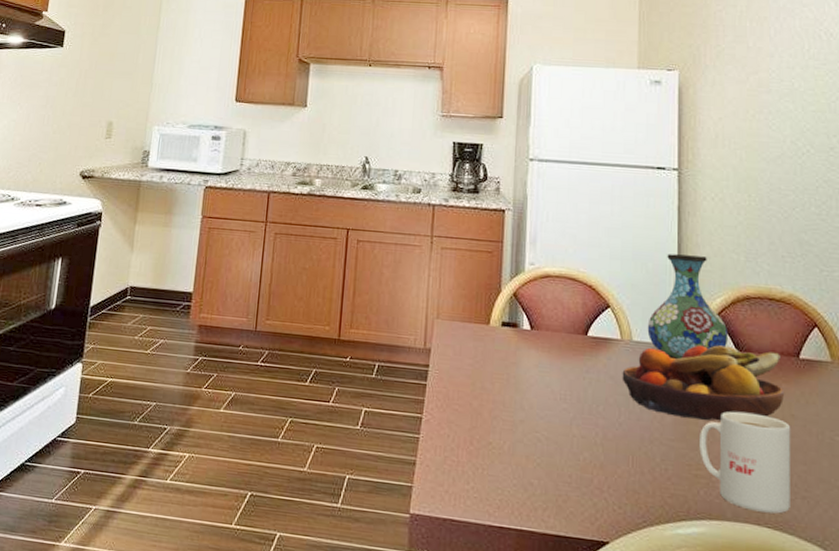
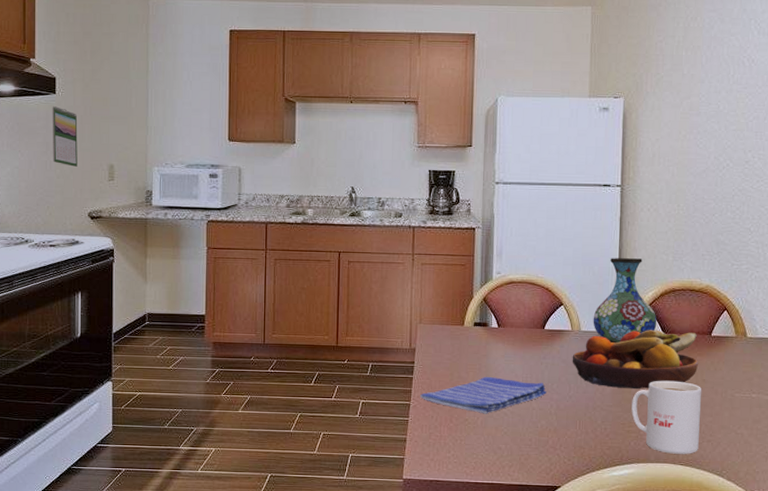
calendar: none [51,58,81,122] -> present [52,105,78,167]
dish towel: none [433,389,590,438] -> present [419,376,547,414]

